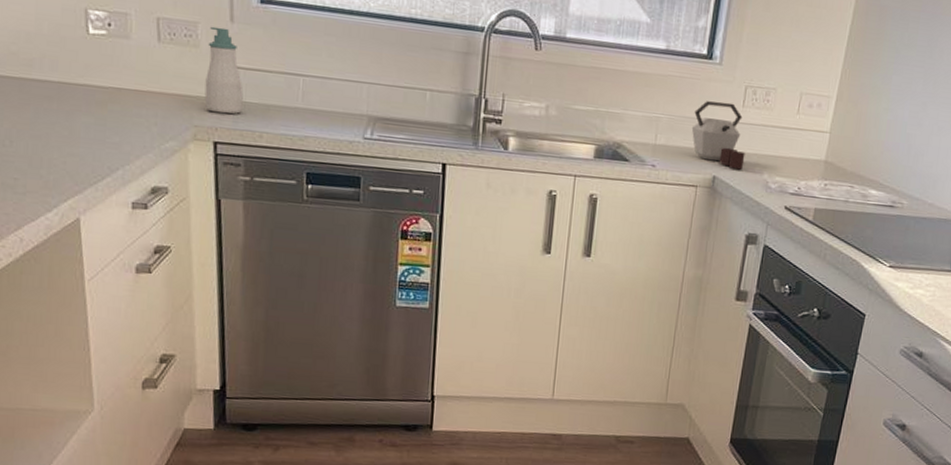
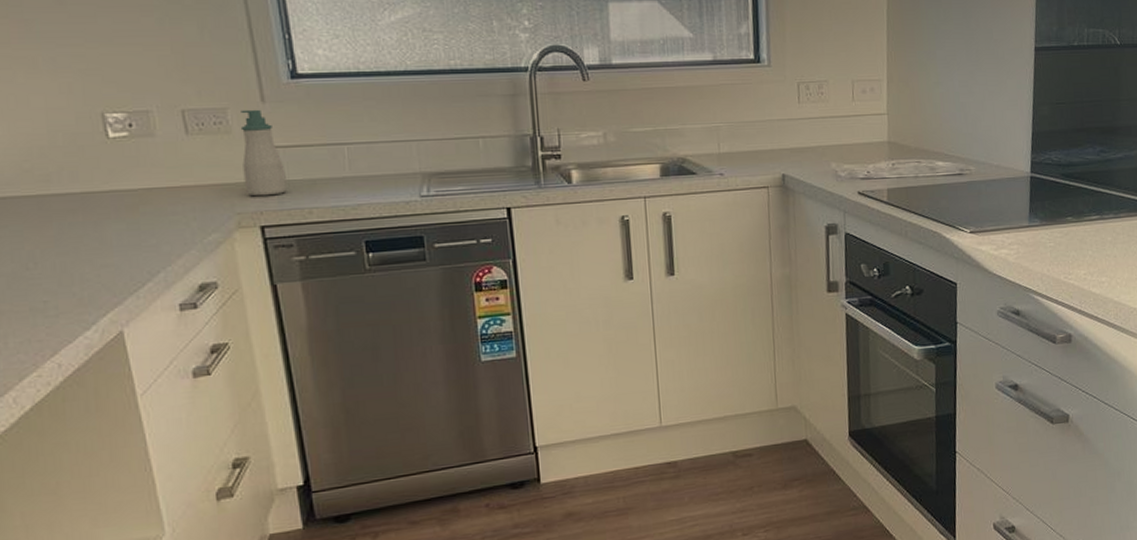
kettle: present [691,101,745,170] -> none [752,101,811,164]

